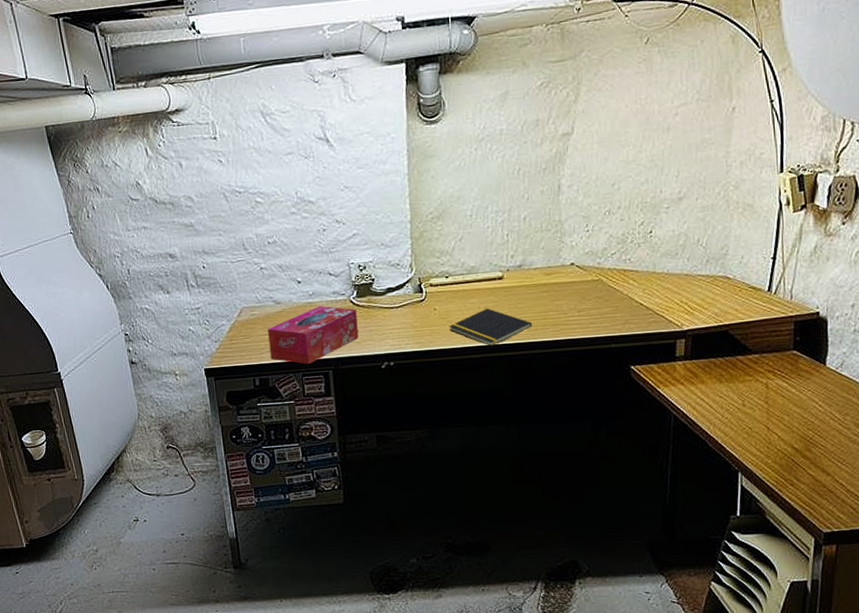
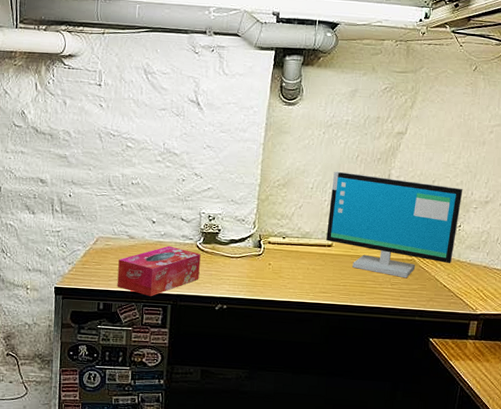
notepad: present [449,308,532,346] -> none [279,270,351,304]
computer monitor: none [493,187,650,302] -> present [326,171,463,279]

